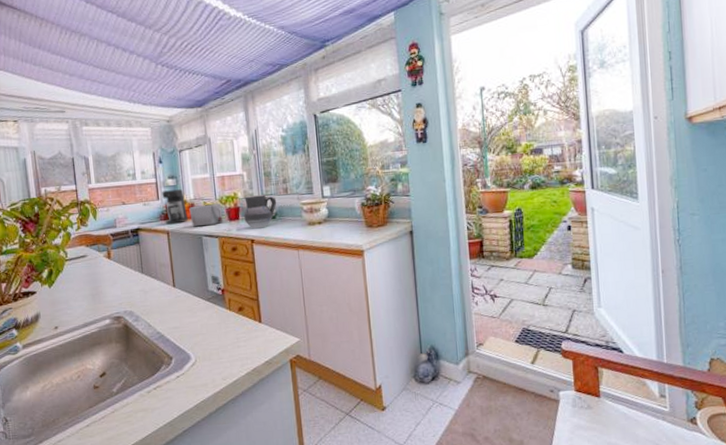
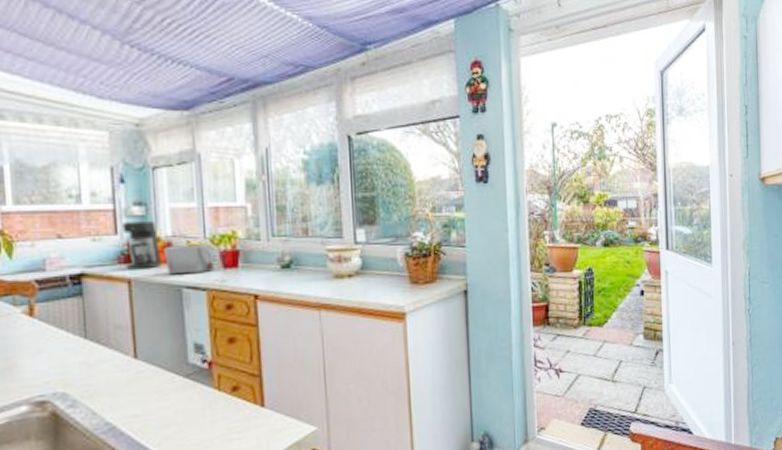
ceramic jug: present [244,194,277,229] -> none [245,234,293,281]

